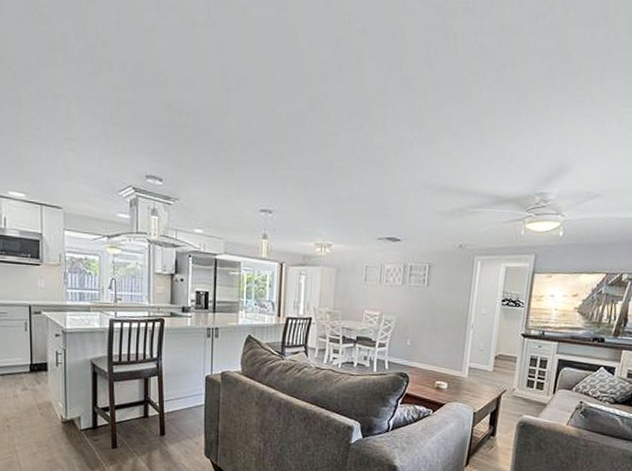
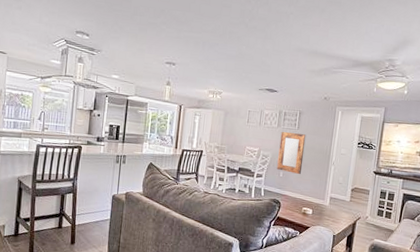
home mirror: none [403,290,438,341] -> present [277,132,306,174]

